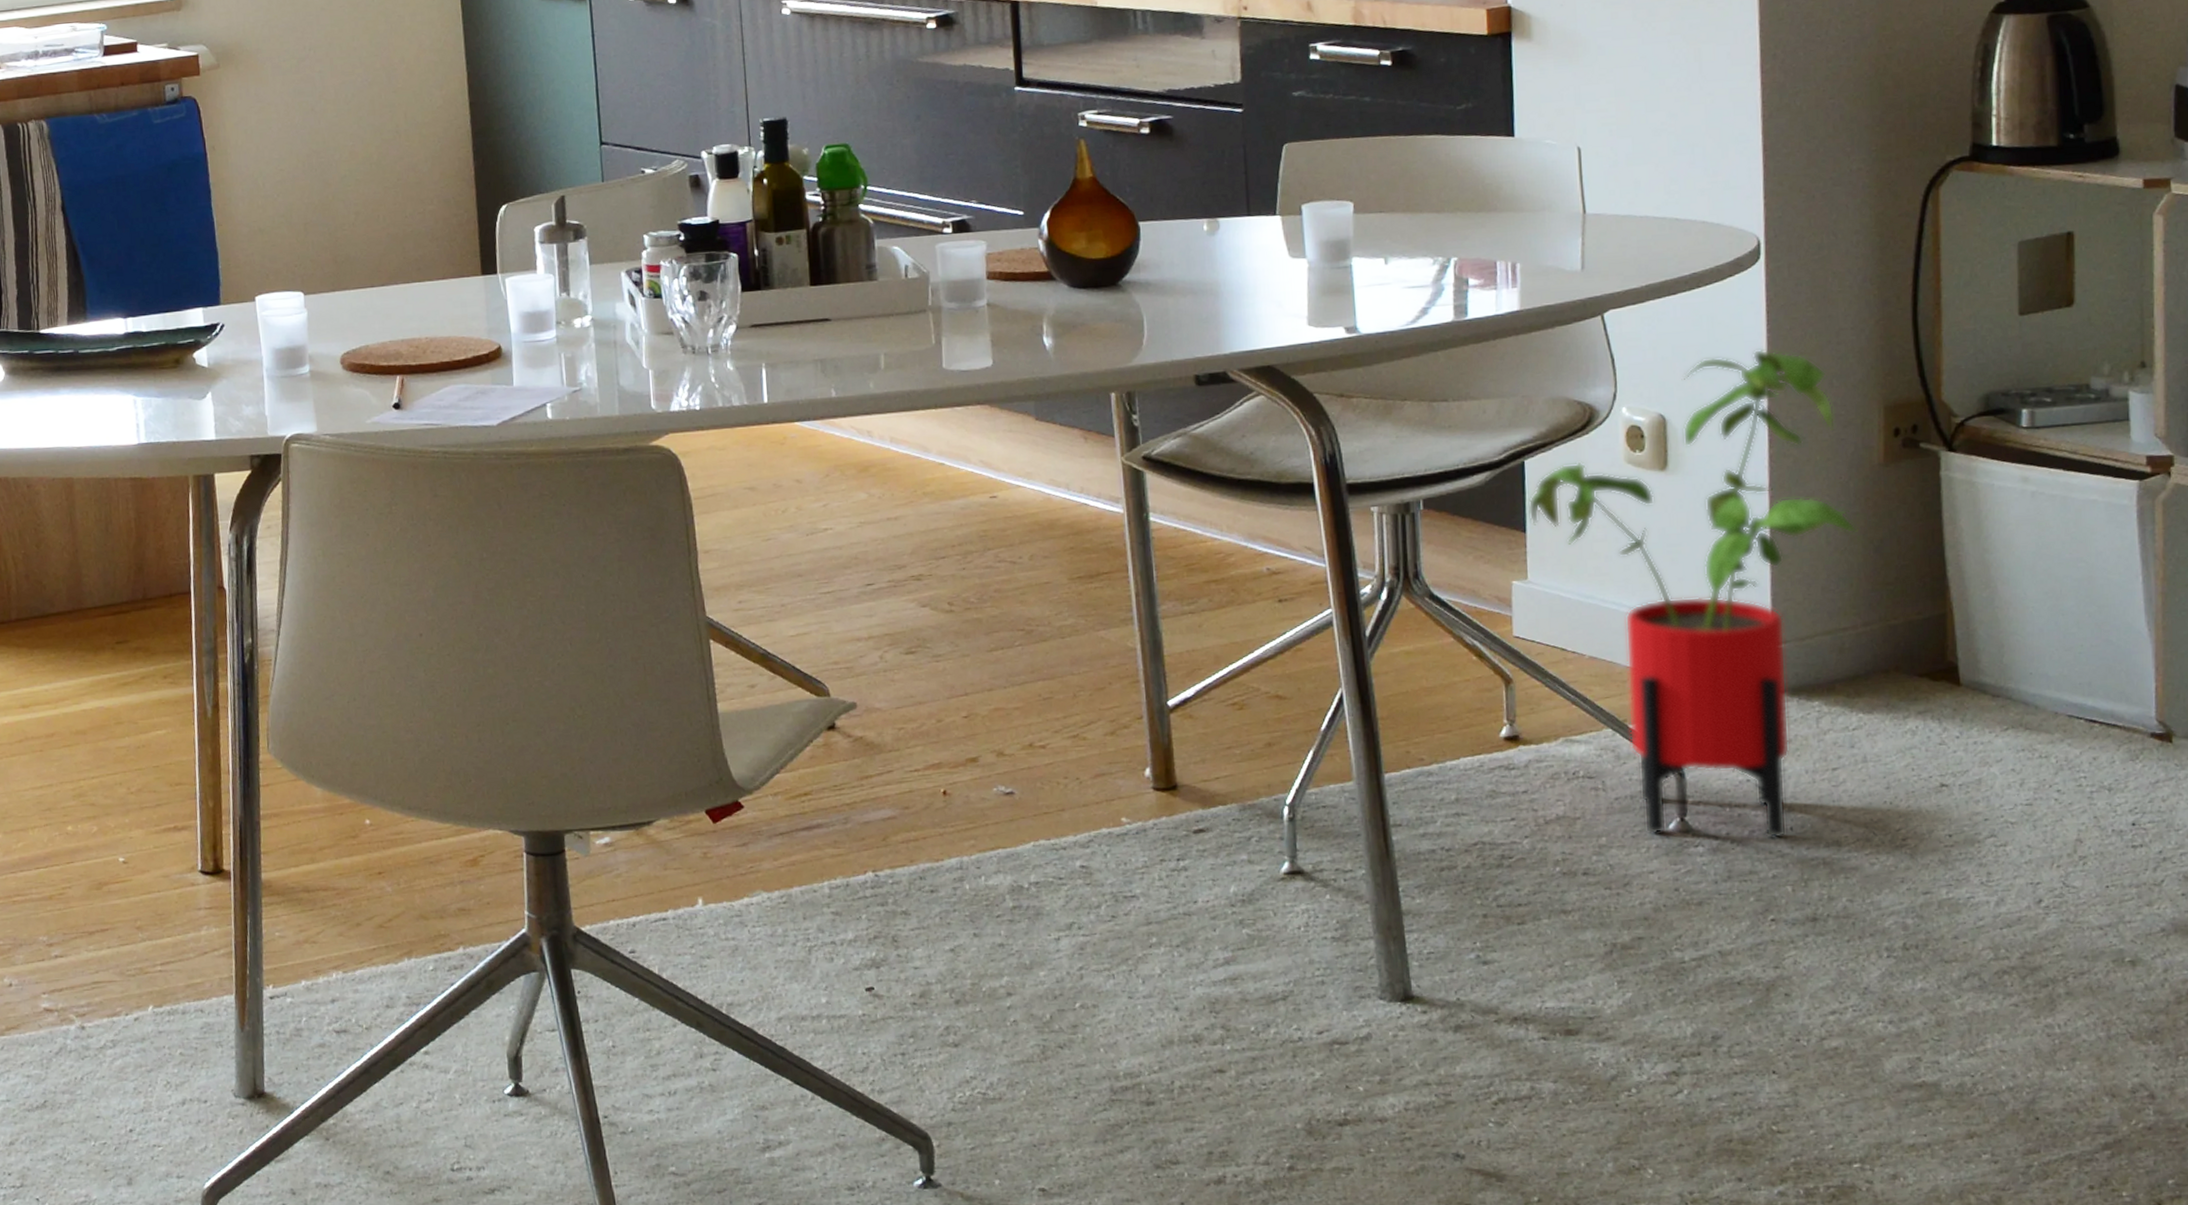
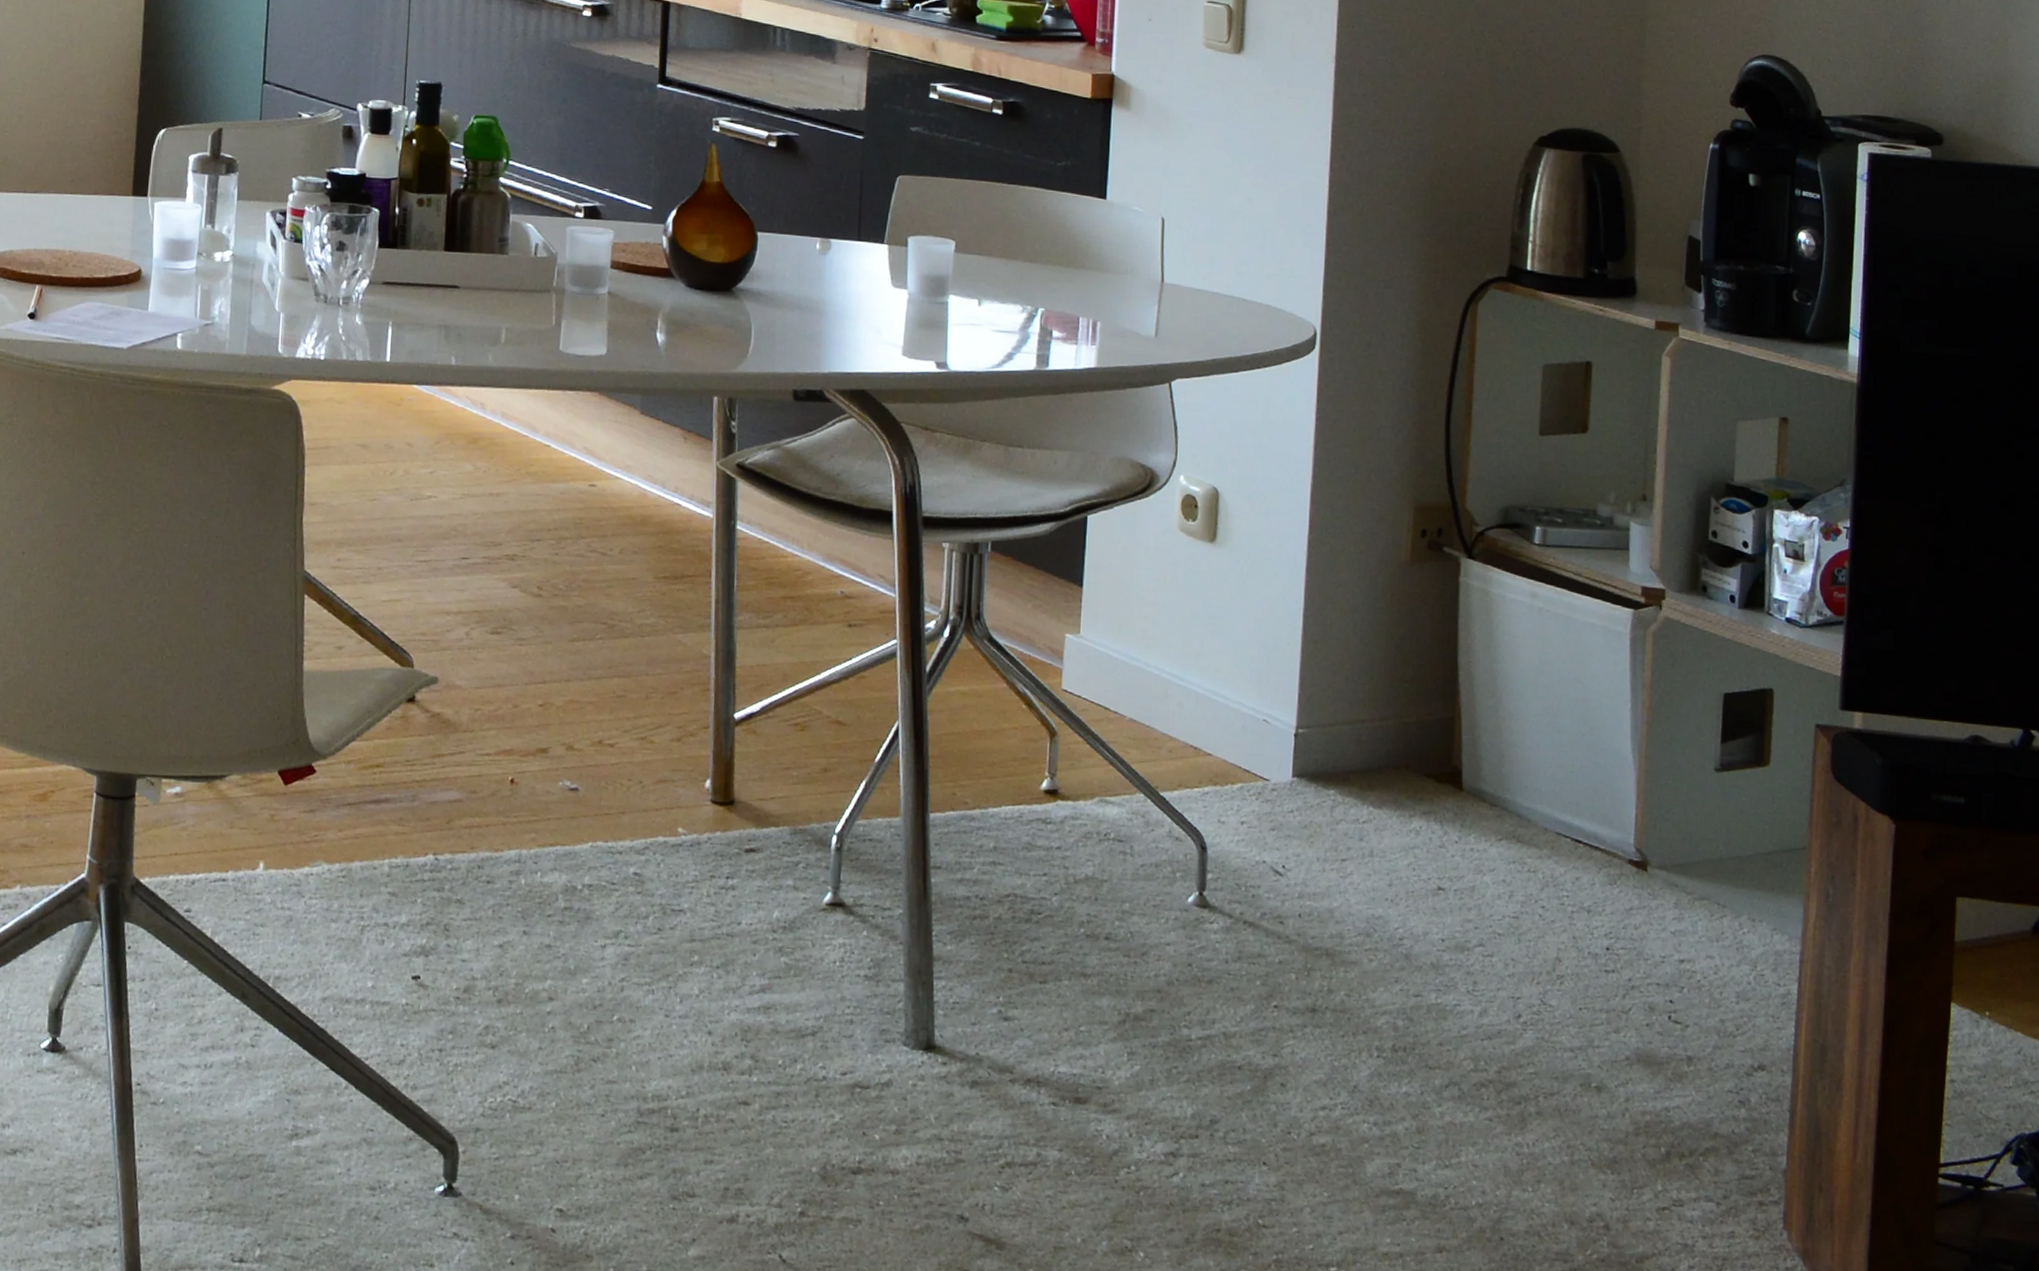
house plant: present [1528,348,1858,838] -> none [1086,435,1382,923]

